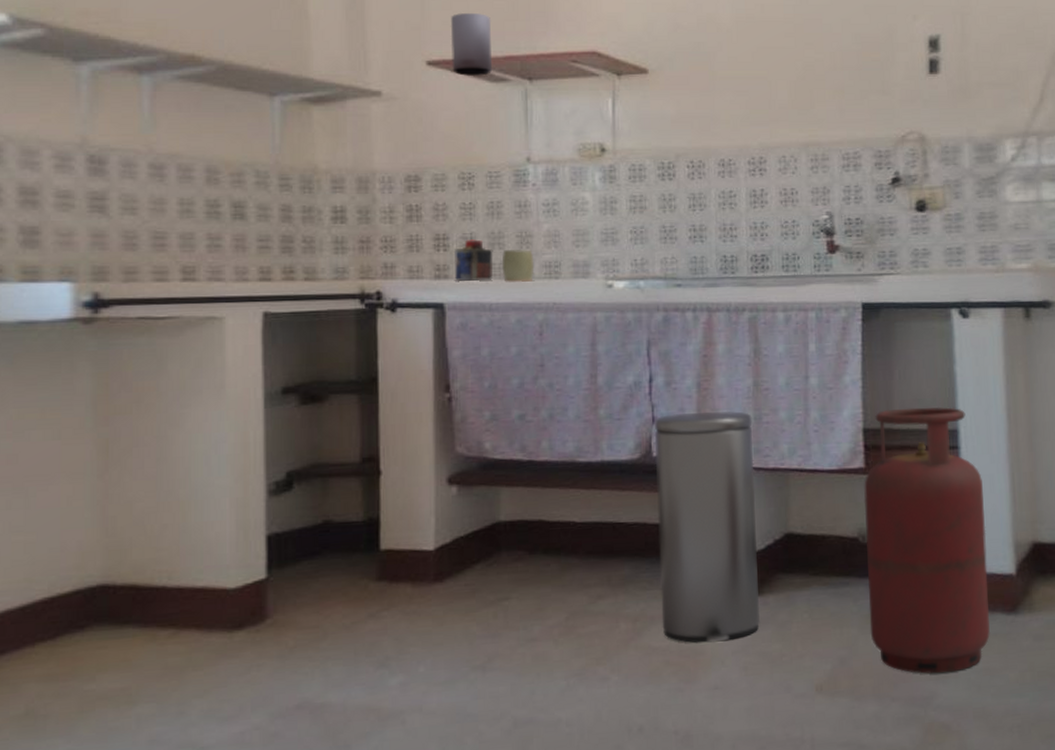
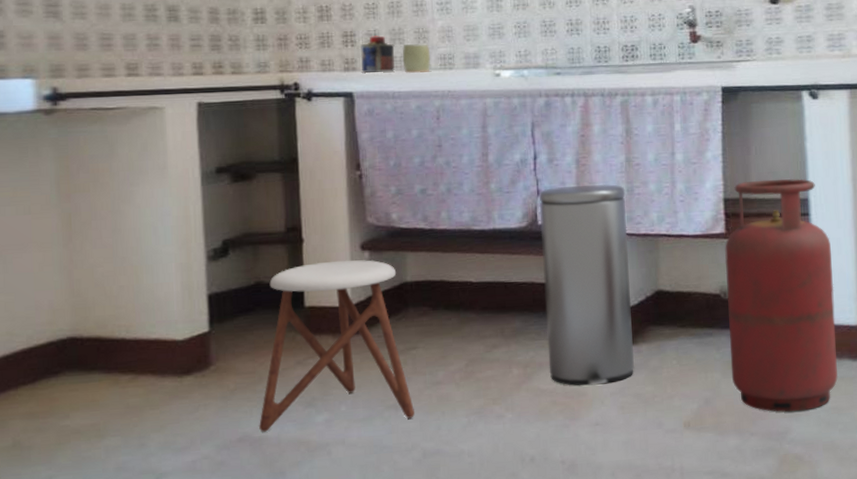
stool: none [322,495,505,698] -> present [259,259,414,432]

